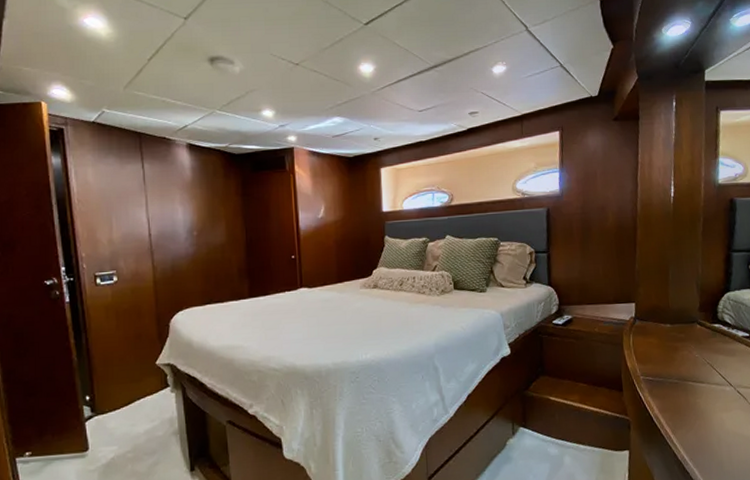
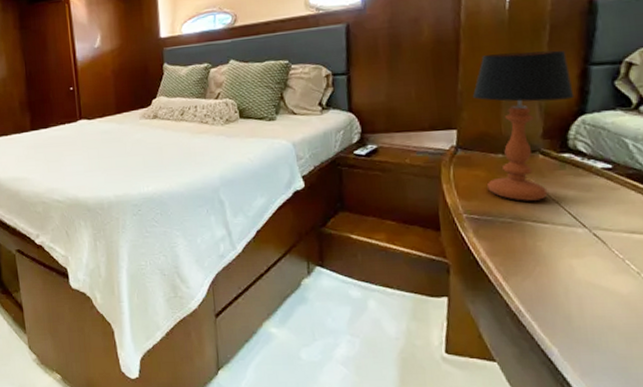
table lamp: none [646,239,722,364] -> present [472,50,574,201]

